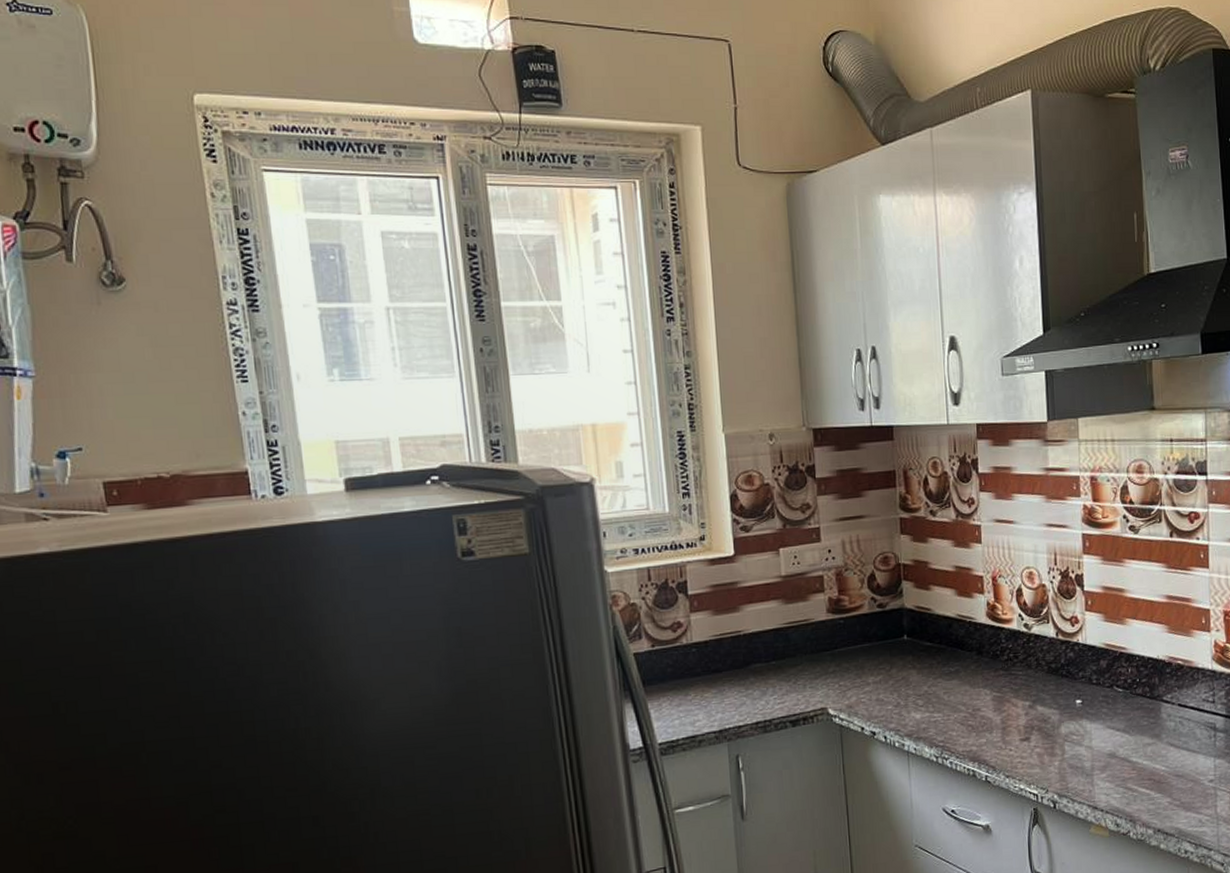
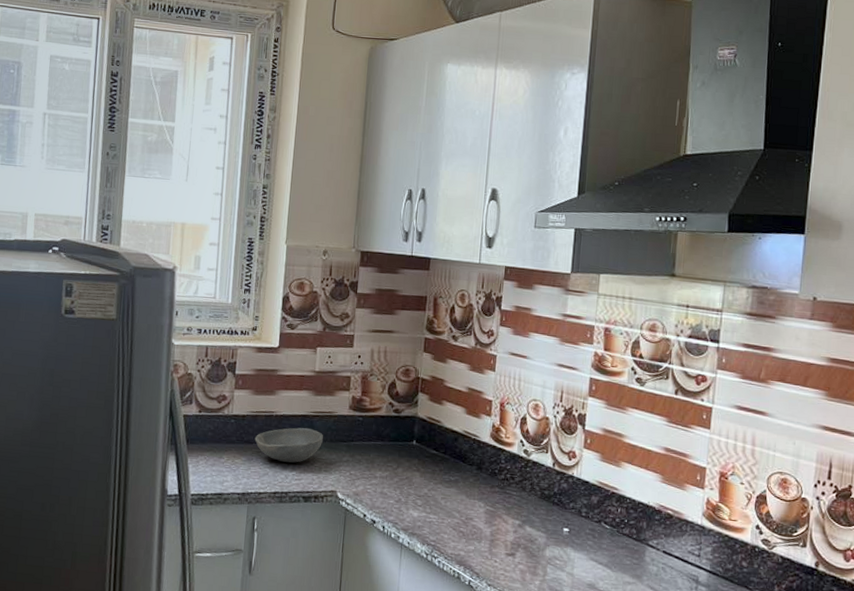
bowl: none [723,642,803,687] -> present [254,427,324,463]

